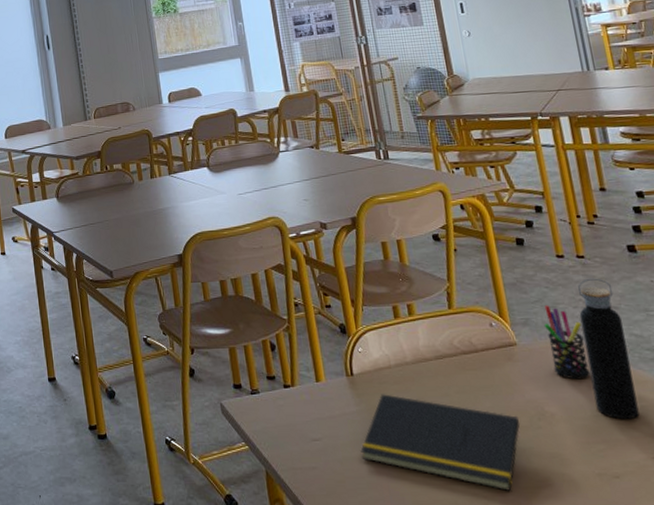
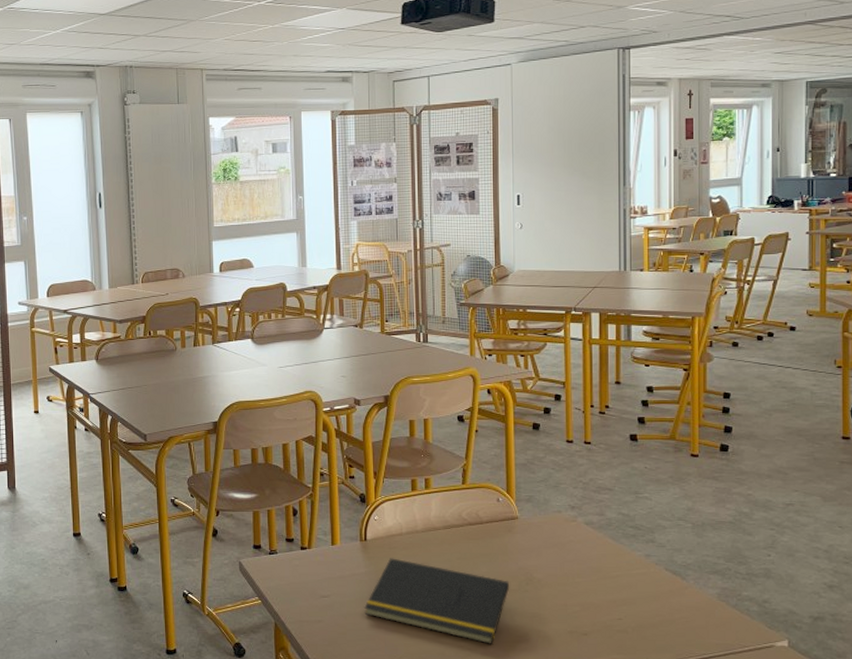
pen holder: present [543,305,590,380] -> none [545,485,578,551]
water bottle: present [578,278,640,420] -> none [577,462,614,587]

